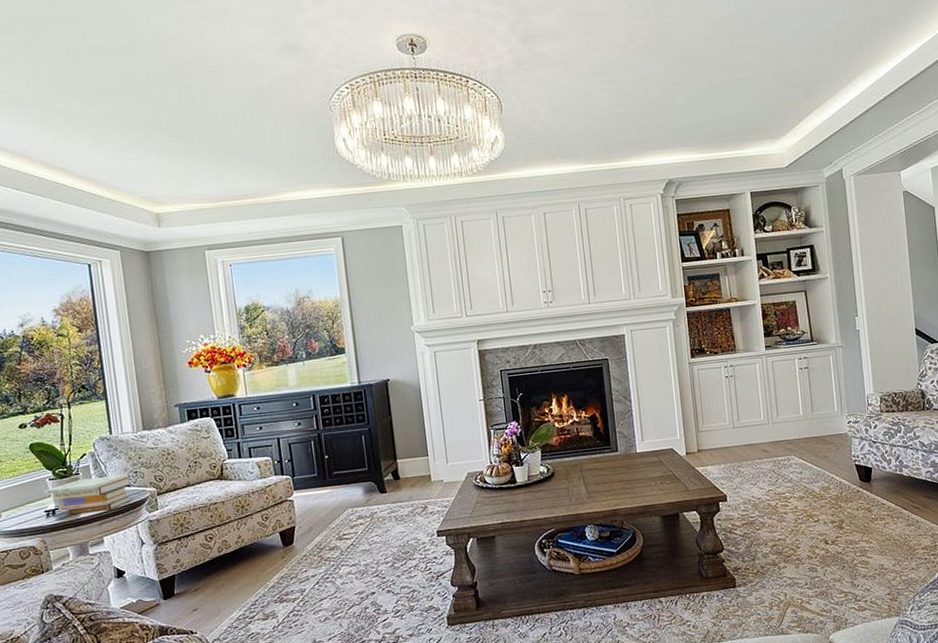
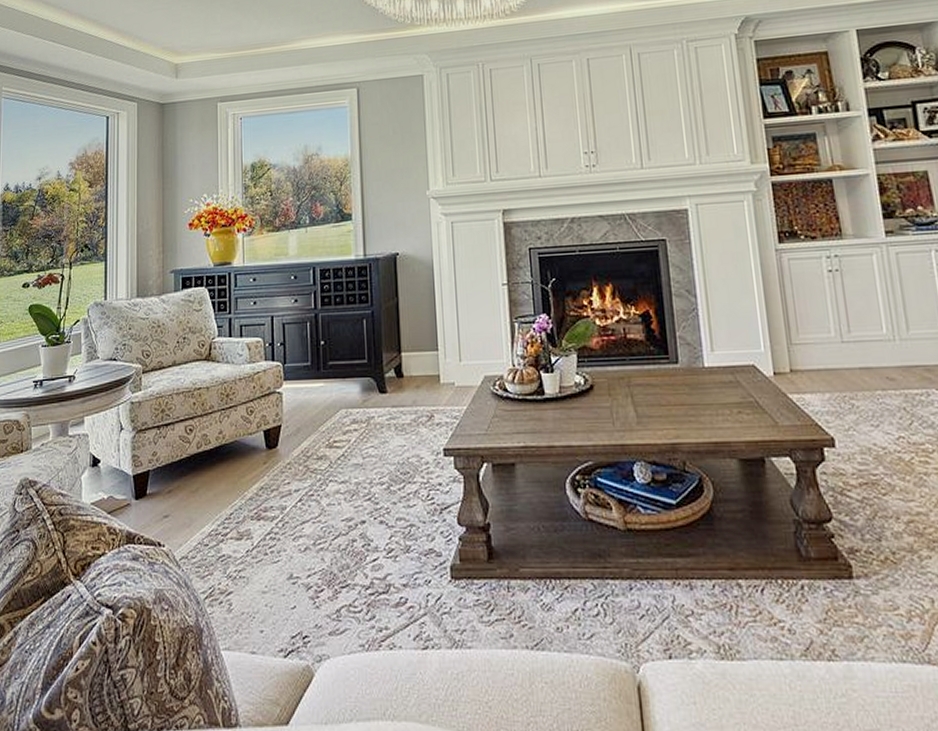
books: present [43,474,131,516] -> none [35,346,118,389]

